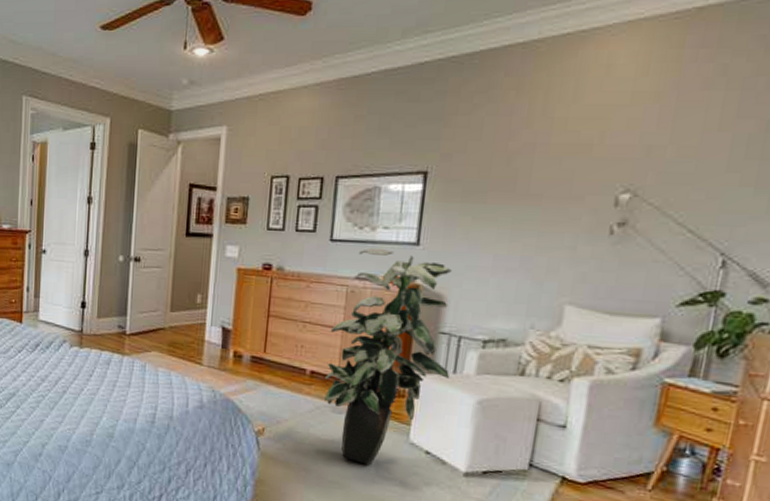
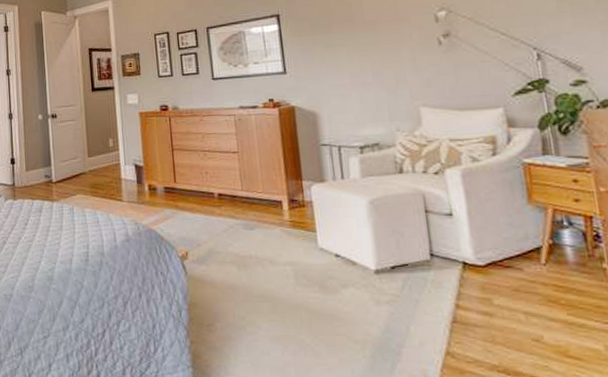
indoor plant: present [324,247,451,466] -> none [228,80,340,275]

